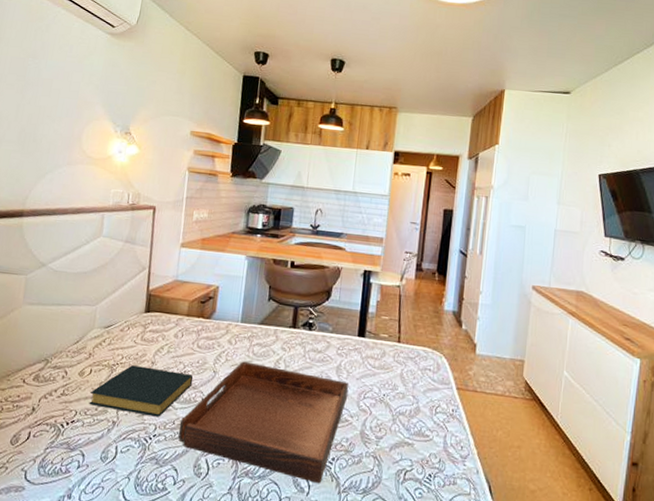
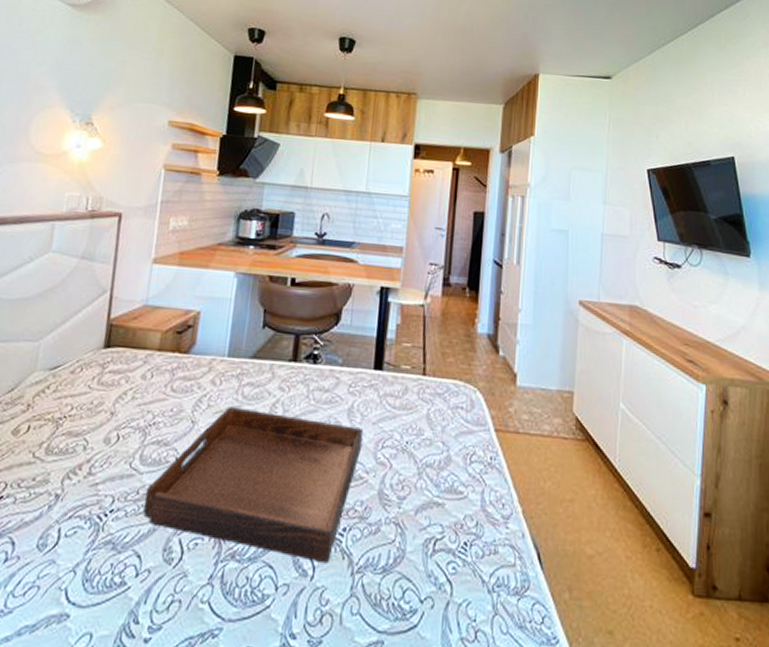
hardback book: present [89,365,194,417] -> none [23,417,165,486]

